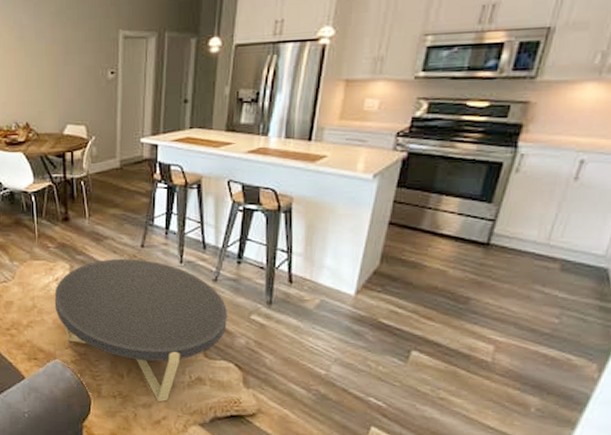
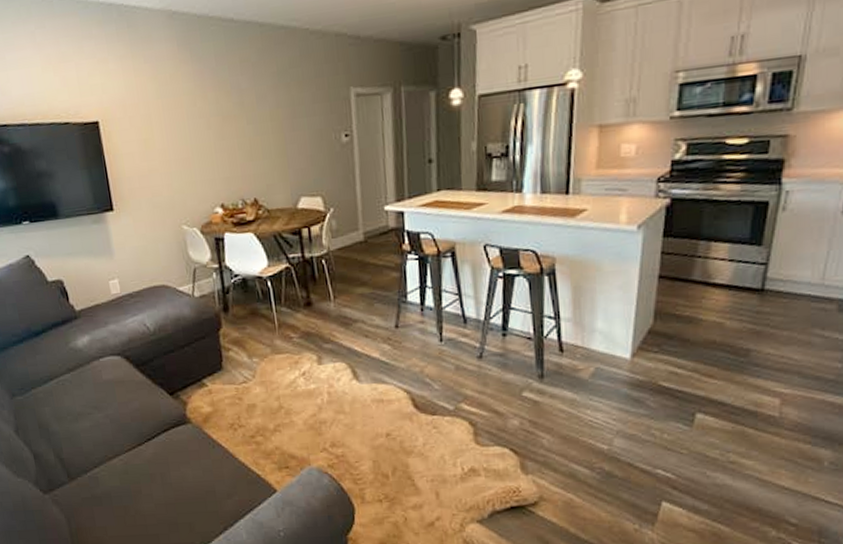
coffee table: present [54,258,227,402] -> none [302,341,498,502]

